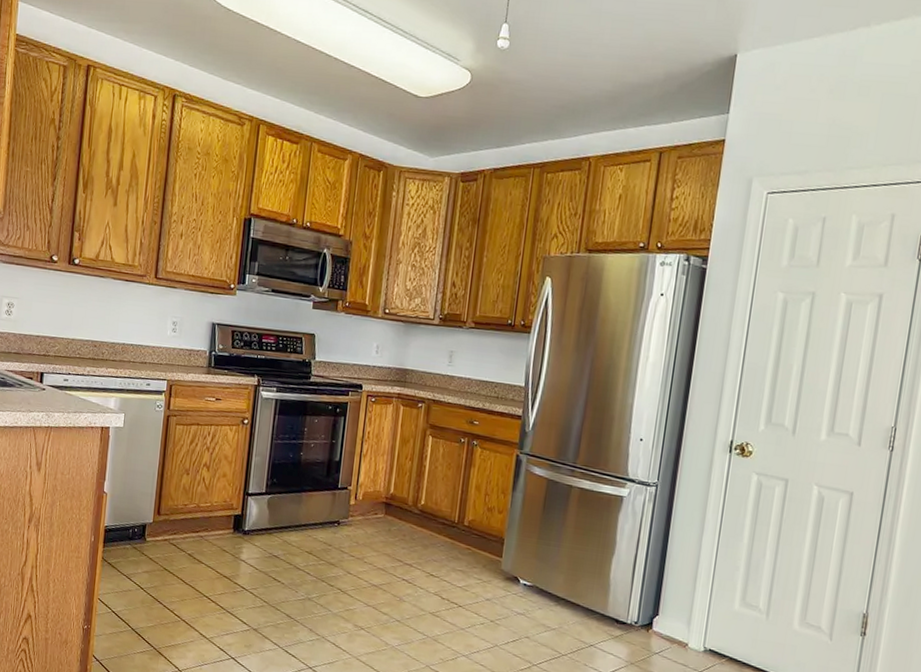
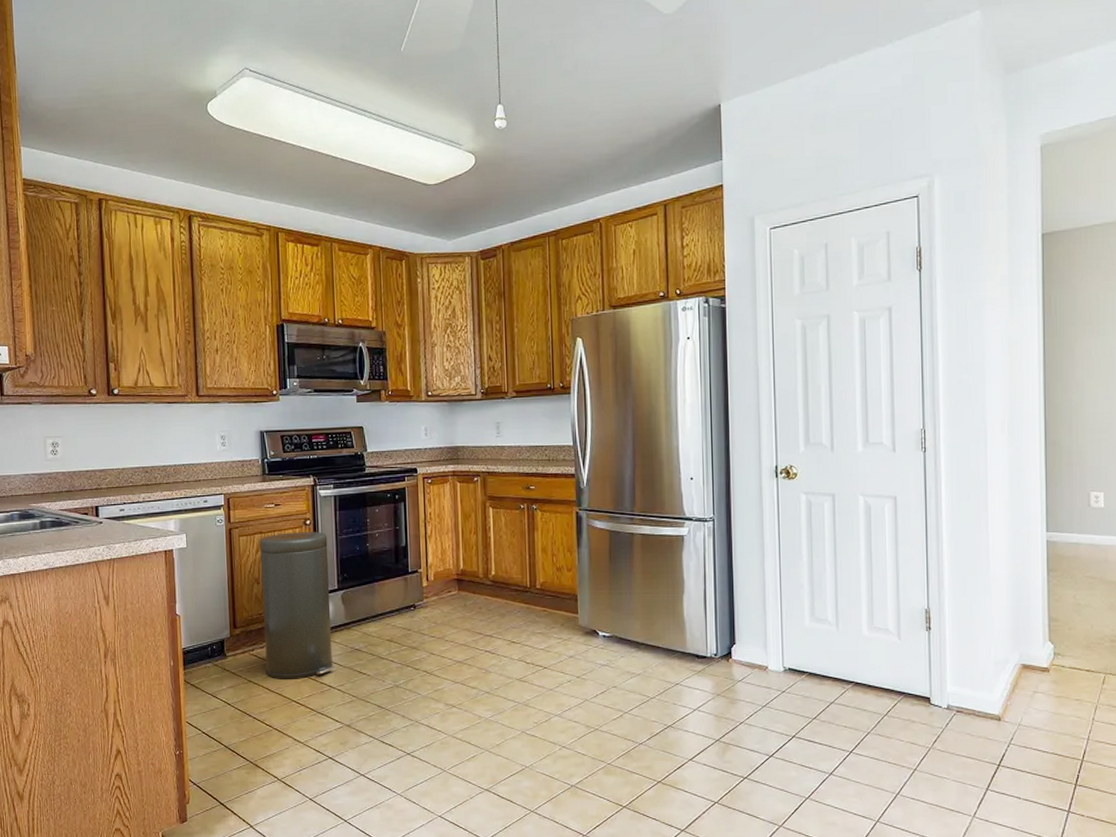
pedal bin: none [183,428,263,576] -> present [259,532,335,679]

